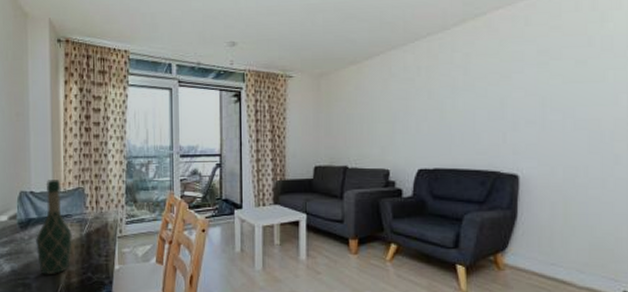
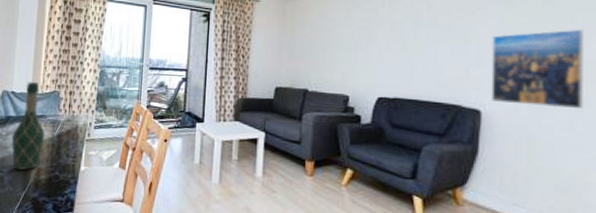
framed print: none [528,87,614,167] -> present [491,29,583,110]

